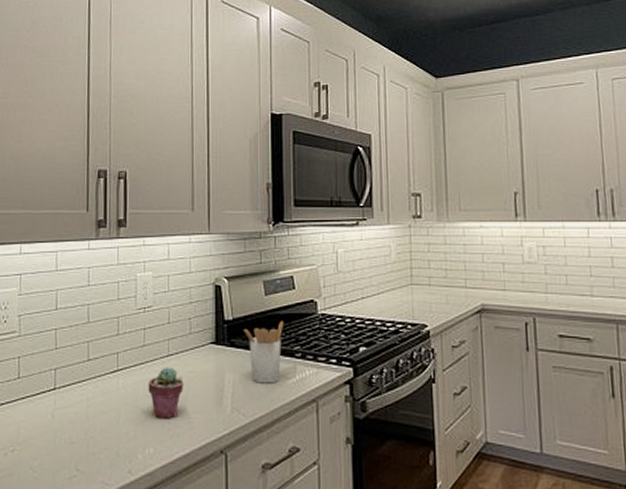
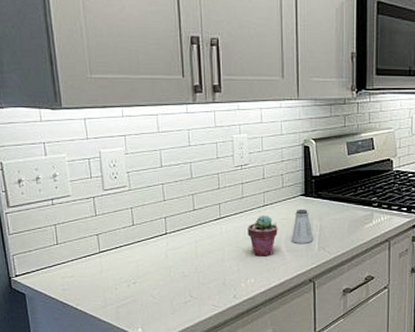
saltshaker: none [198,359,225,403] -> present [290,209,313,243]
utensil holder: present [243,321,284,384] -> none [328,176,364,228]

